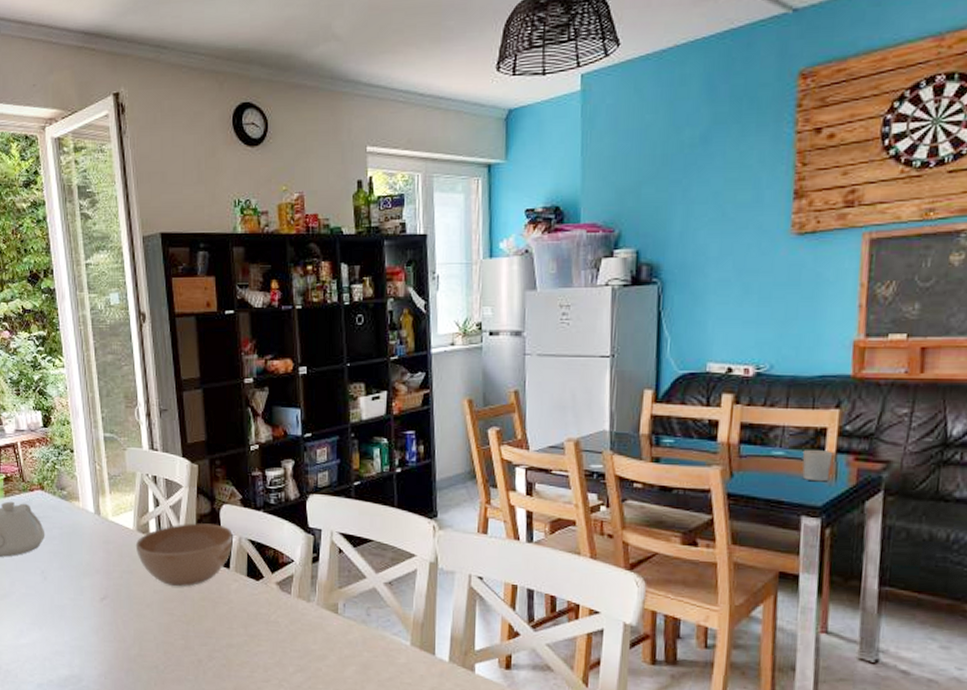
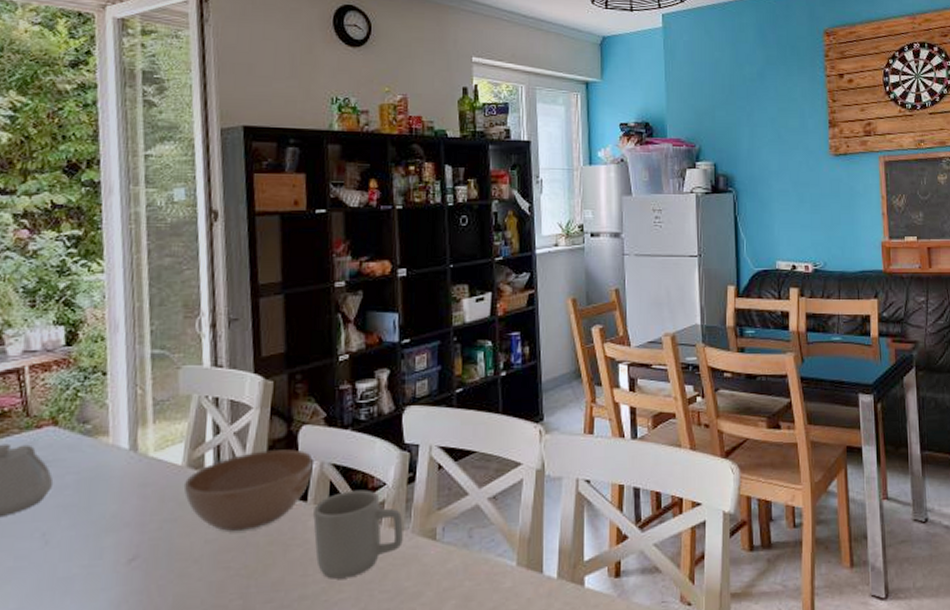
mug: none [235,563,309,636] -> present [313,489,403,579]
cup: present [802,450,834,482] -> none [854,335,877,362]

